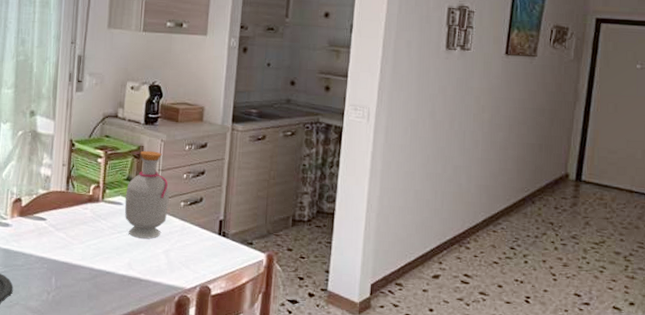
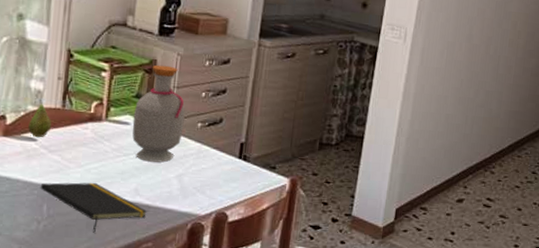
fruit: none [39,183,58,218] -> present [28,99,52,138]
notepad: none [49,257,140,304] -> present [40,182,148,233]

